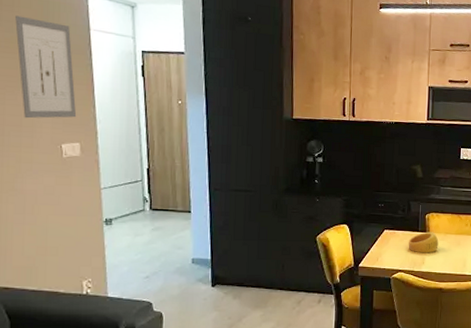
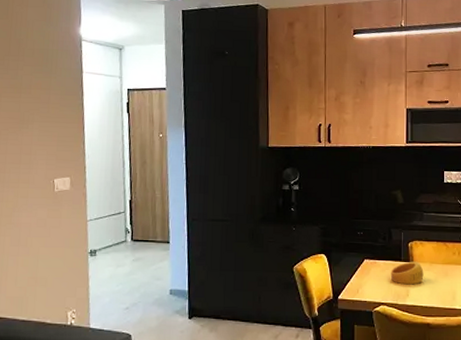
wall art: present [15,15,77,119] -> none [19,64,68,156]

